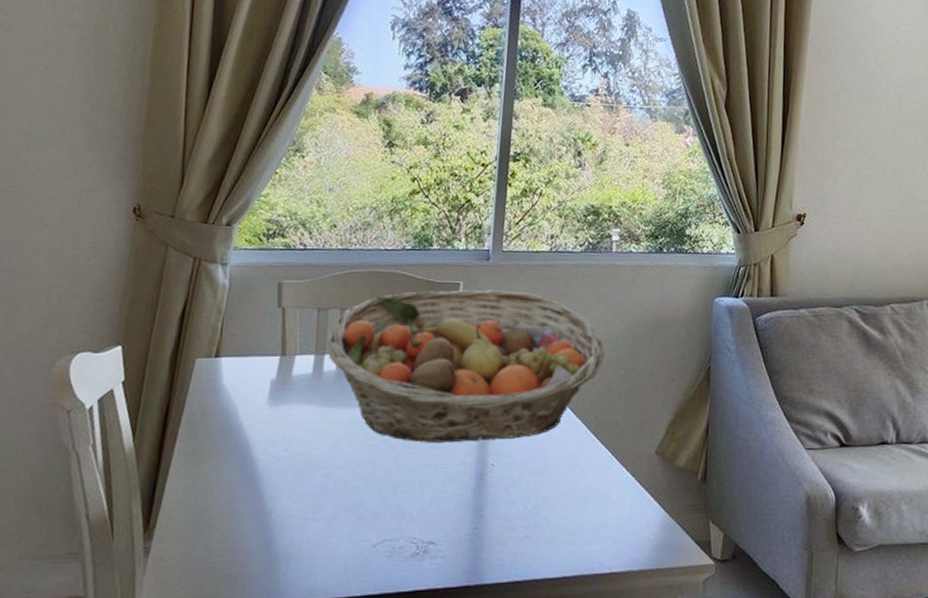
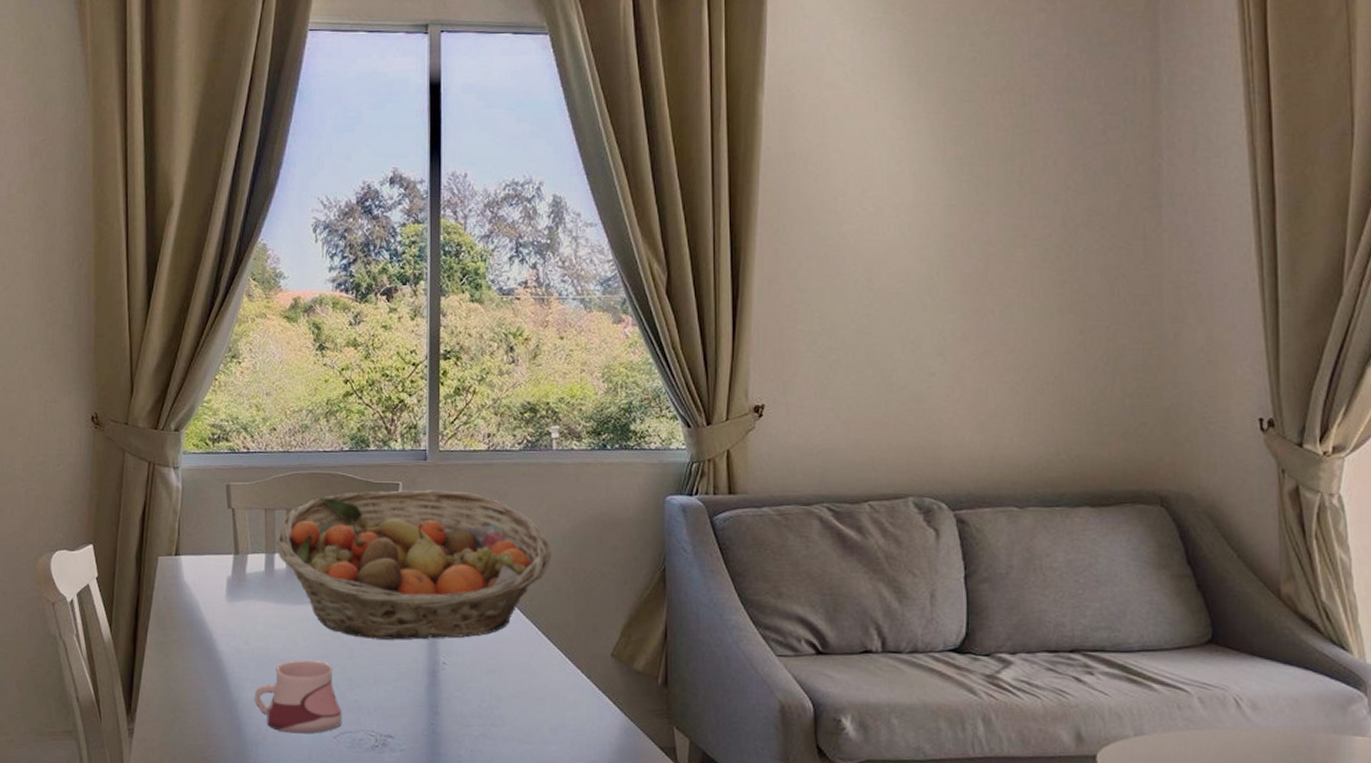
mug: none [289,466,384,544] -> present [254,660,342,734]

